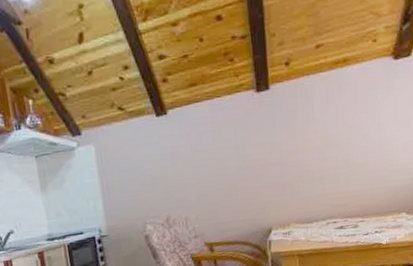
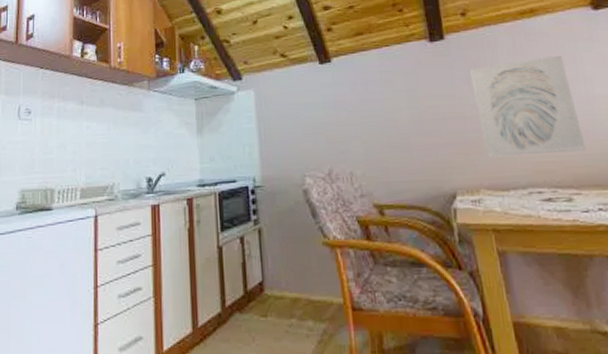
wall art: none [289,102,373,196] -> present [470,54,587,157]

